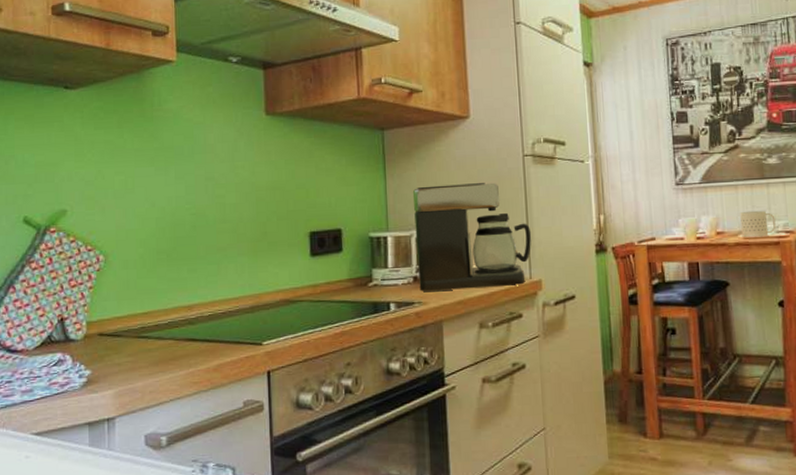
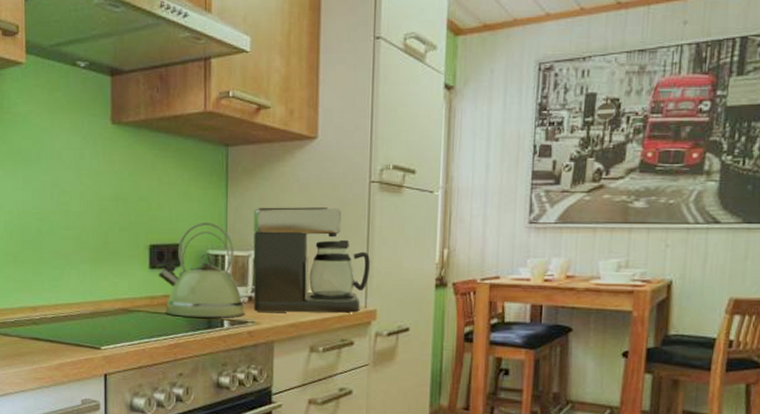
kettle: none [317,205,411,303] -> present [156,223,245,318]
mug: present [740,210,776,238] -> none [593,256,633,285]

